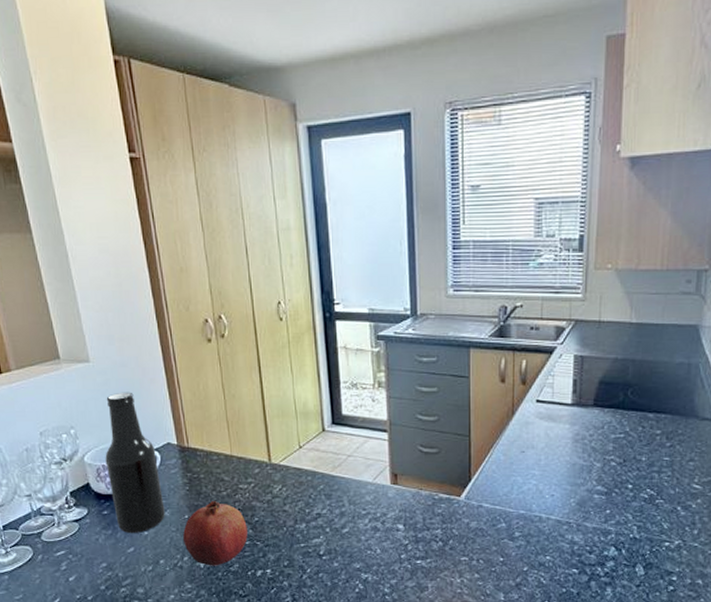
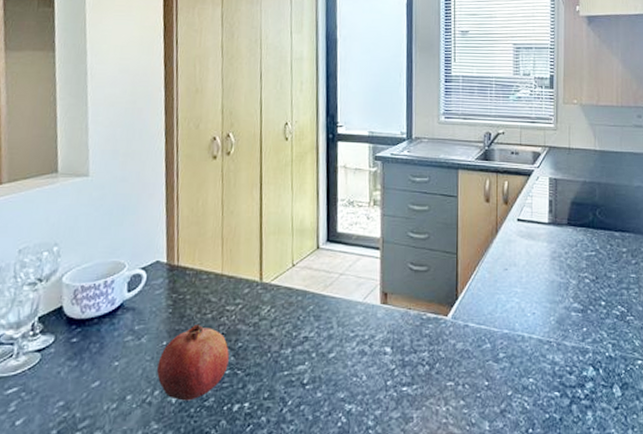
beer bottle: present [105,392,165,534] -> none [85,207,143,365]

